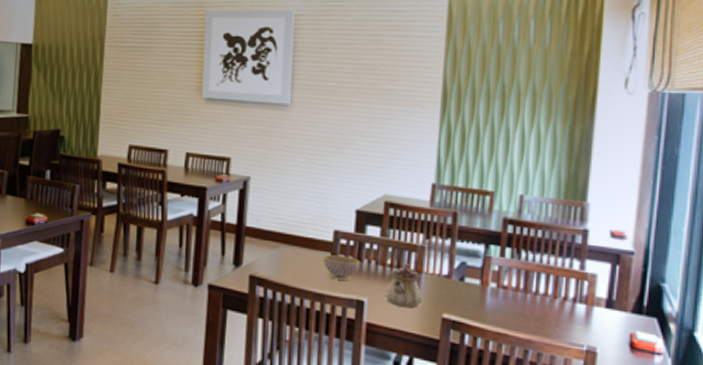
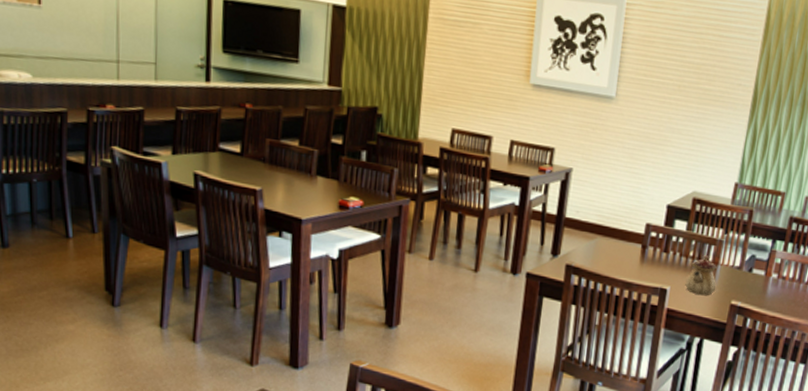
teacup: present [323,254,360,281] -> none [634,246,667,271]

